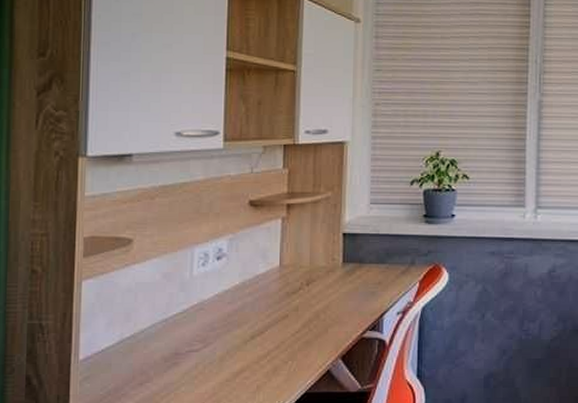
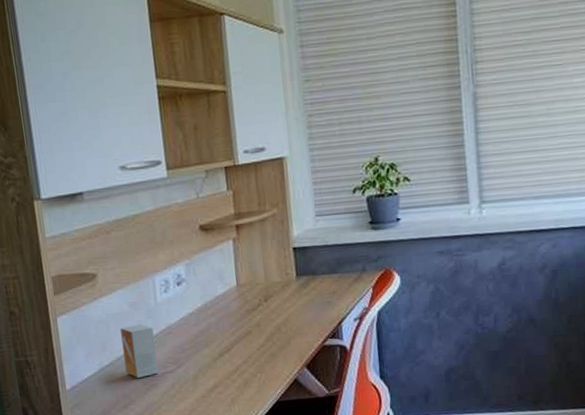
small box: none [148,297,184,354] -> present [120,324,159,378]

